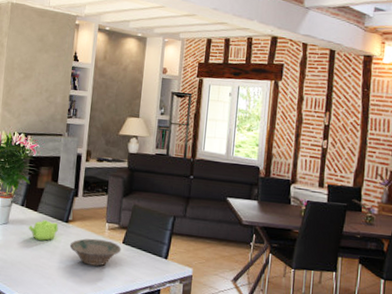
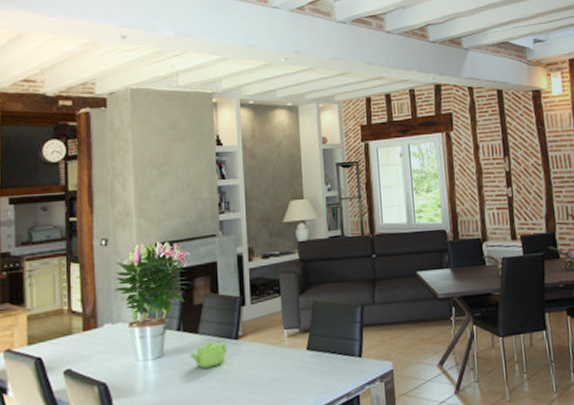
bowl: present [69,238,122,267] -> none [244,350,307,385]

